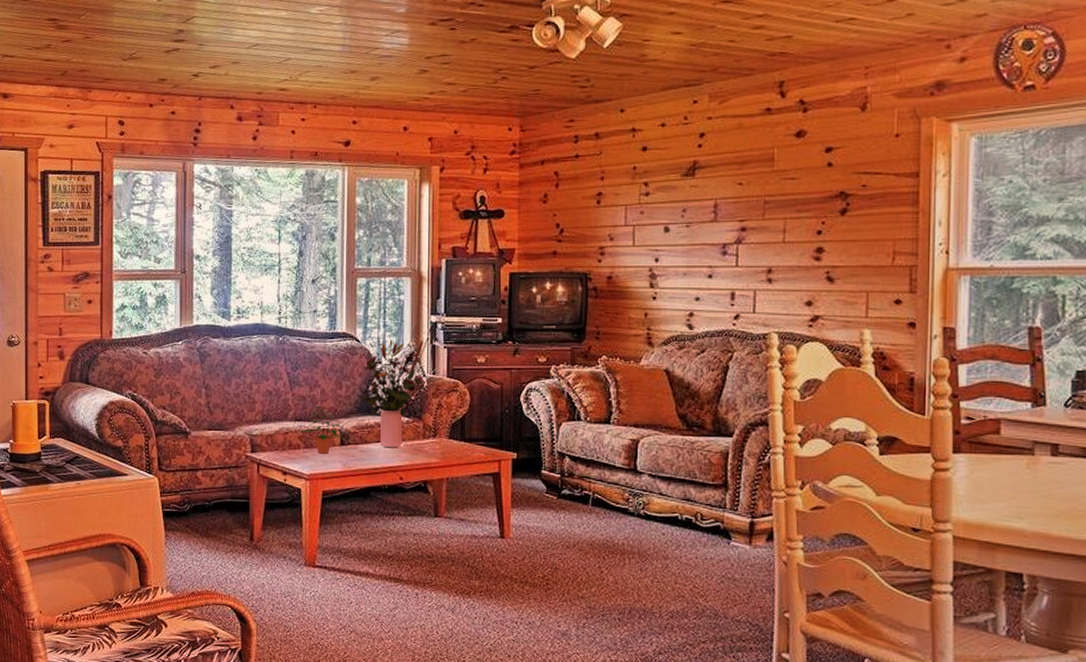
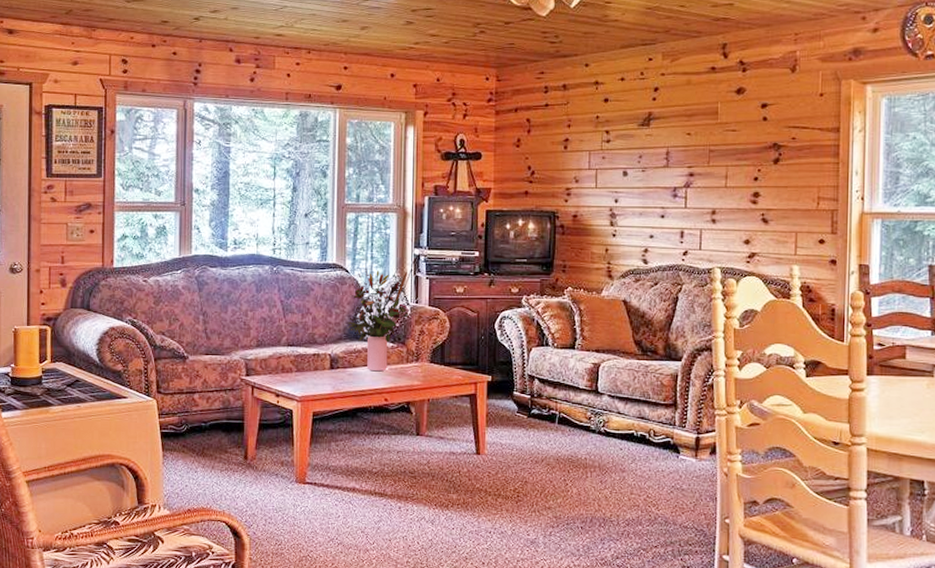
potted plant: present [299,406,348,454] -> none [291,333,337,377]

